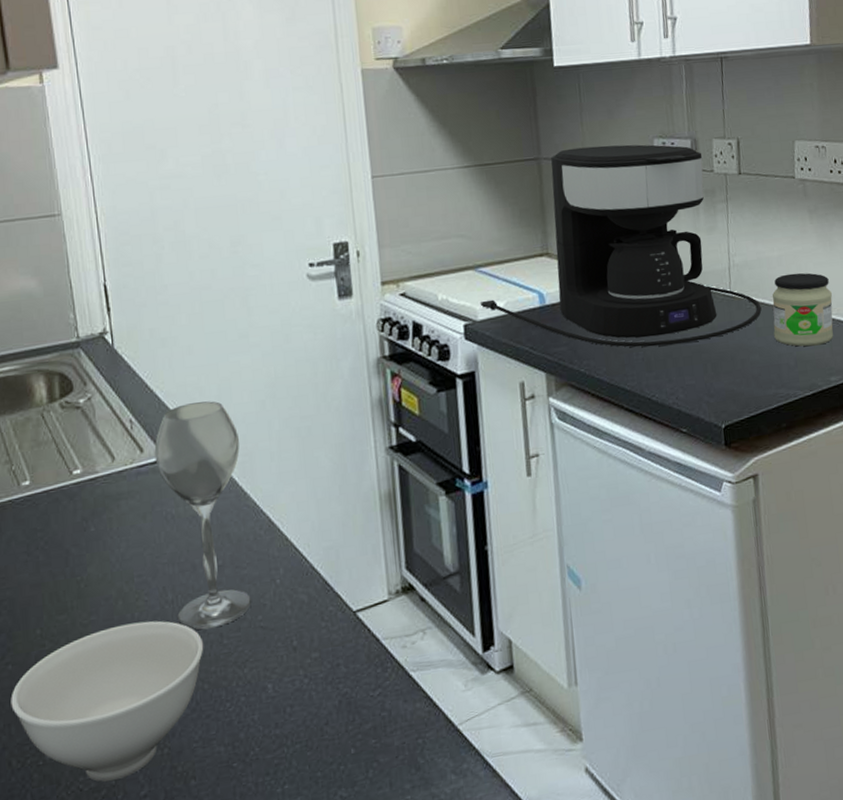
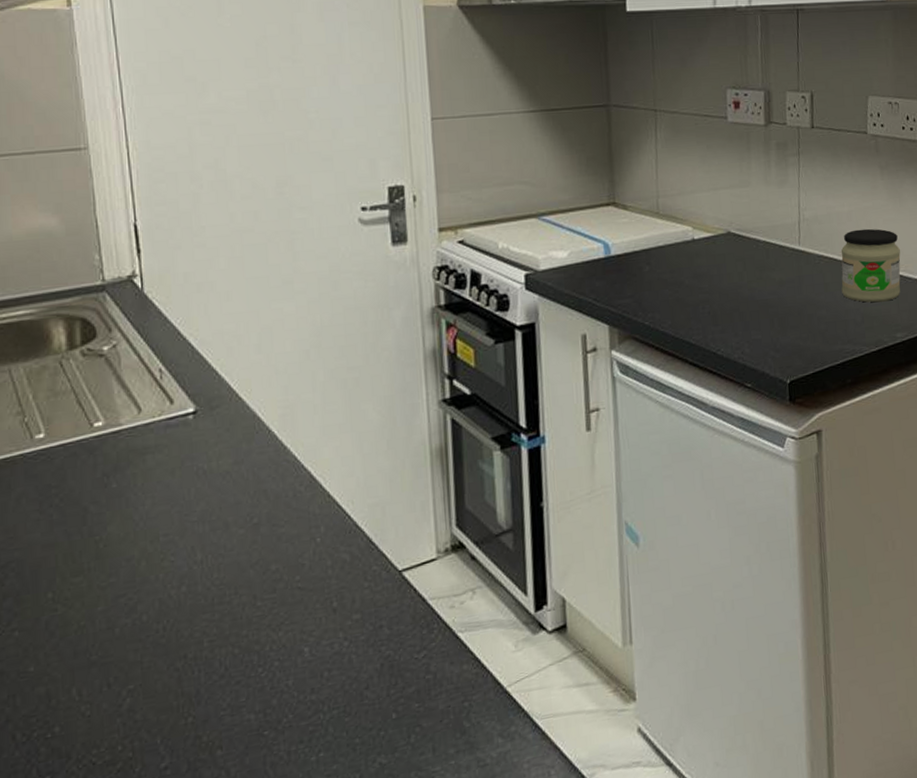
bowl: present [10,620,204,782] -> none [16,582,235,754]
wineglass: present [154,401,251,630] -> none [185,350,288,592]
coffee maker: present [479,144,762,348] -> none [542,94,830,301]

